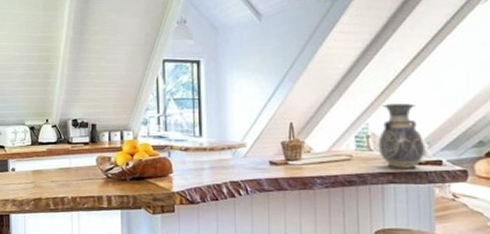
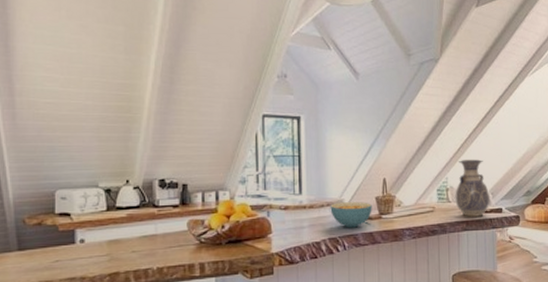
cereal bowl: none [231,146,277,173] -> present [330,202,372,228]

